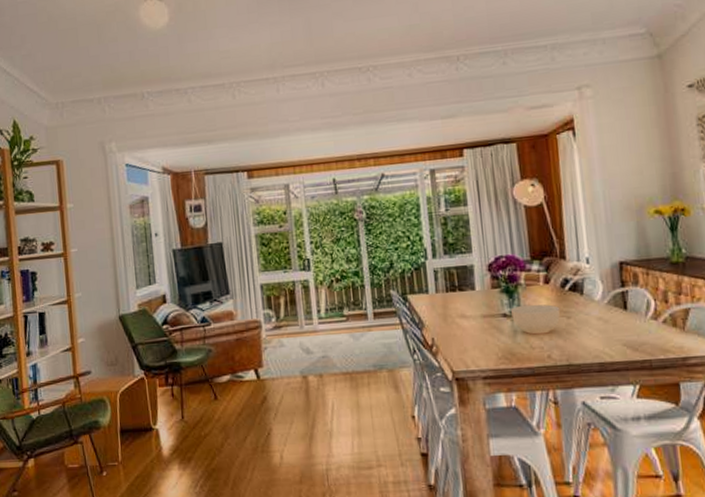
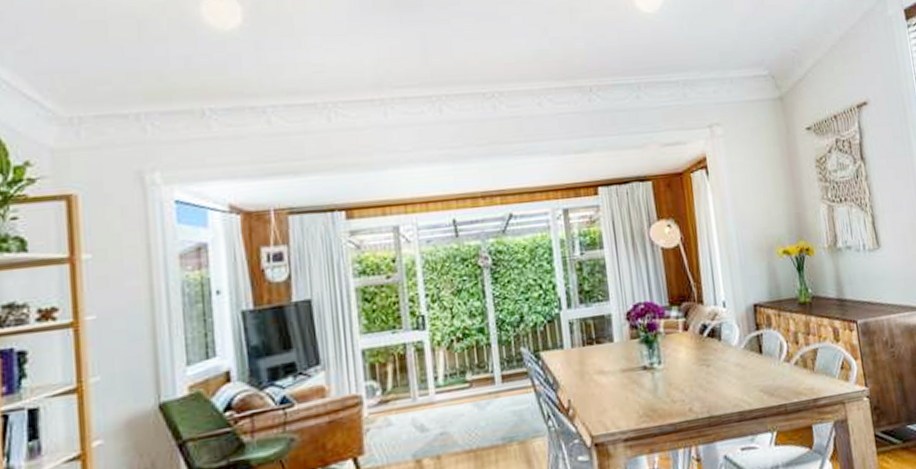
bowl: present [510,304,561,335] -> none [650,353,700,388]

